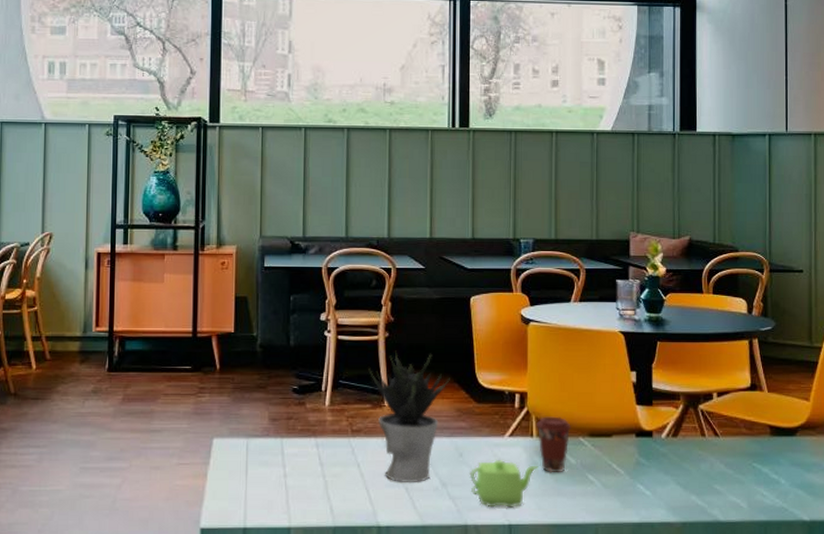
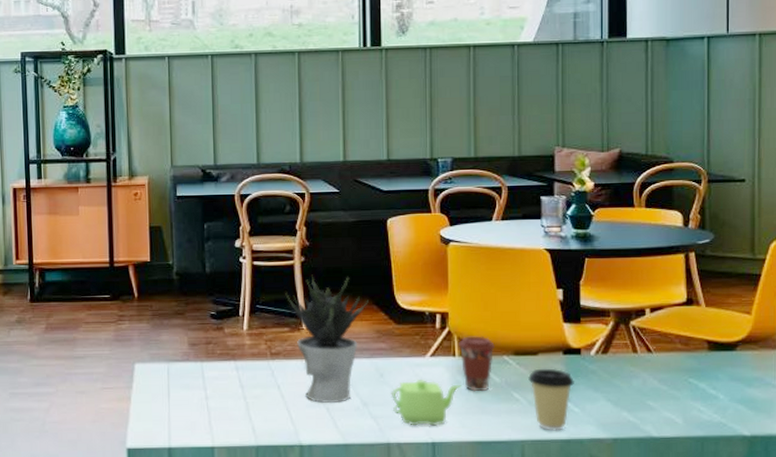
coffee cup: none [601,450,647,514] -> present [527,368,575,431]

